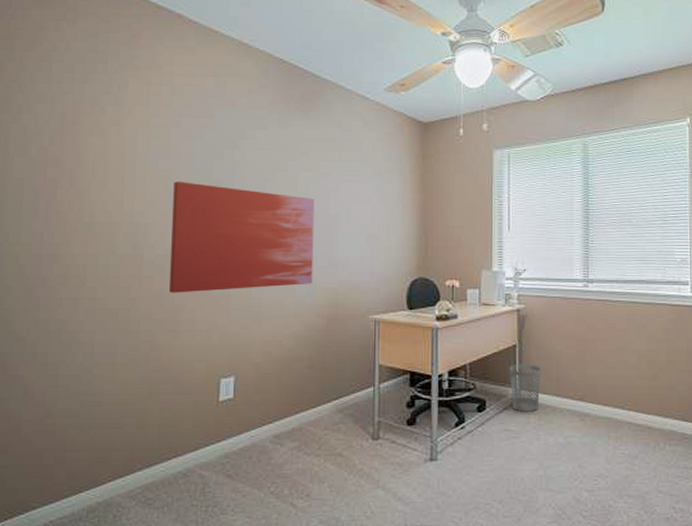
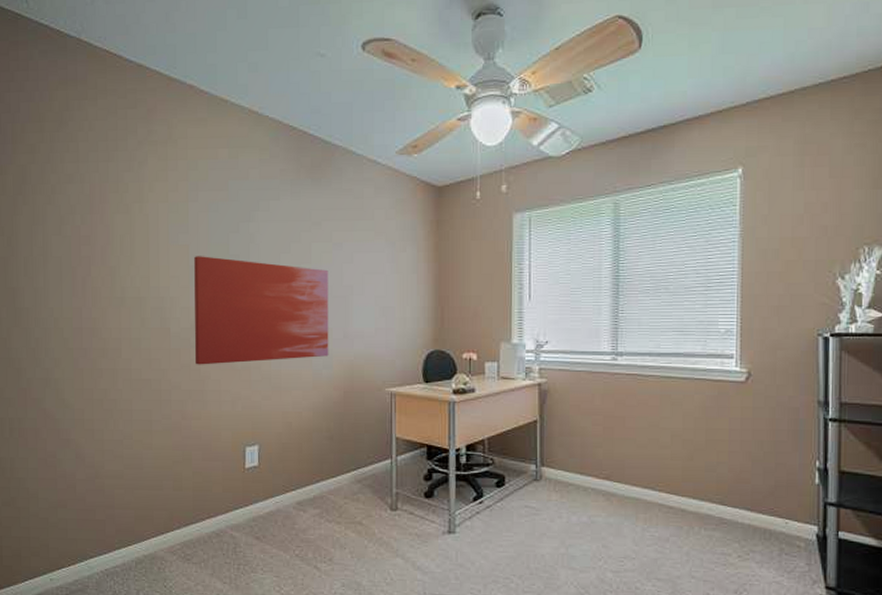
wastebasket: present [509,364,541,412] -> none [529,440,564,489]

